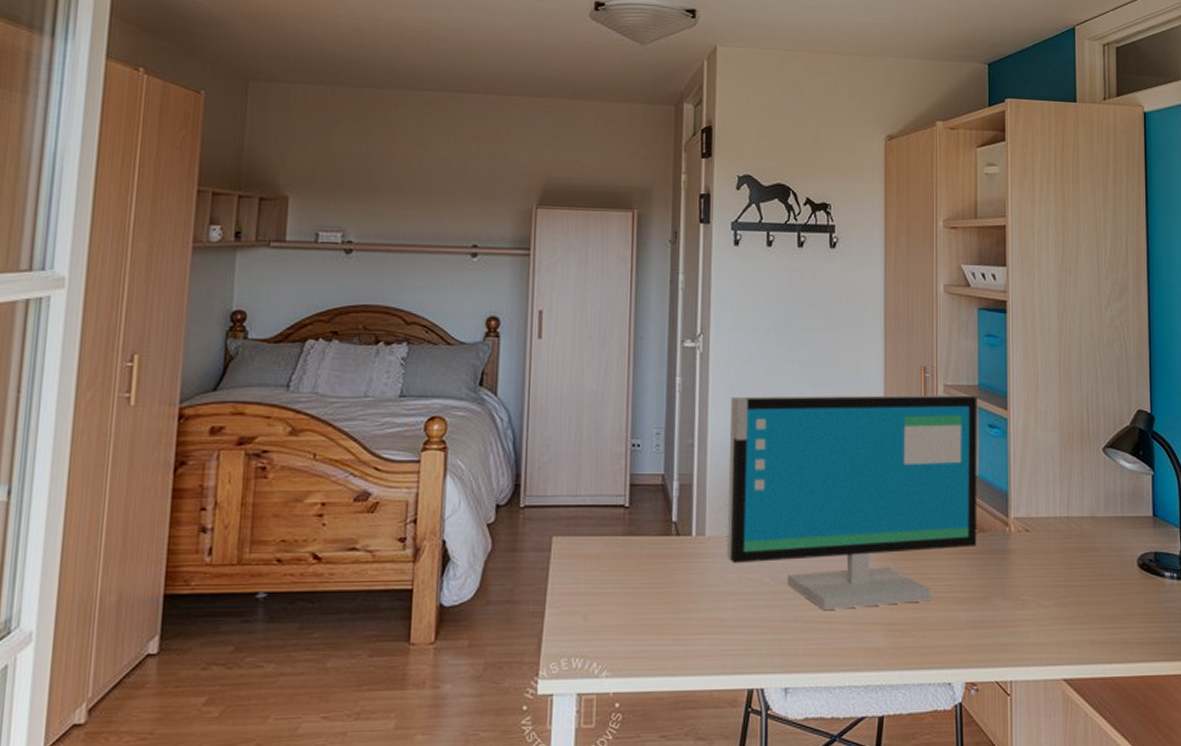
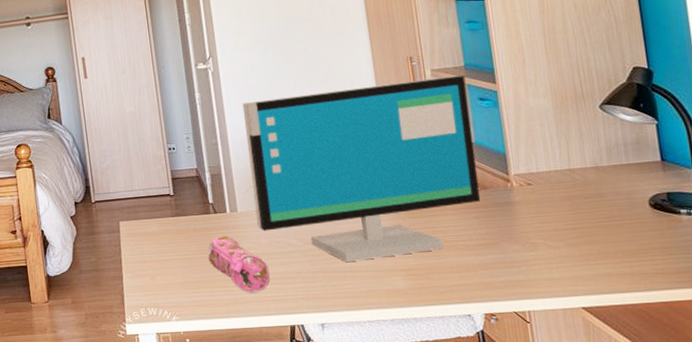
pencil case: none [659,566,732,643] -> present [207,236,270,293]

